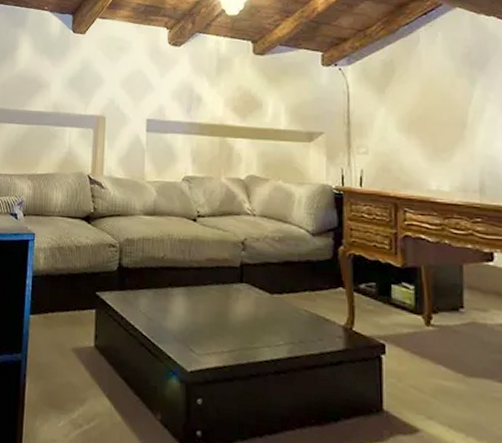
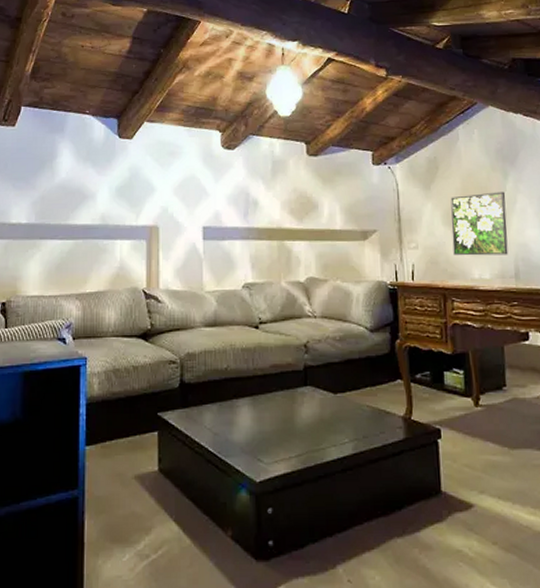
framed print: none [407,99,473,167] -> present [450,191,509,256]

